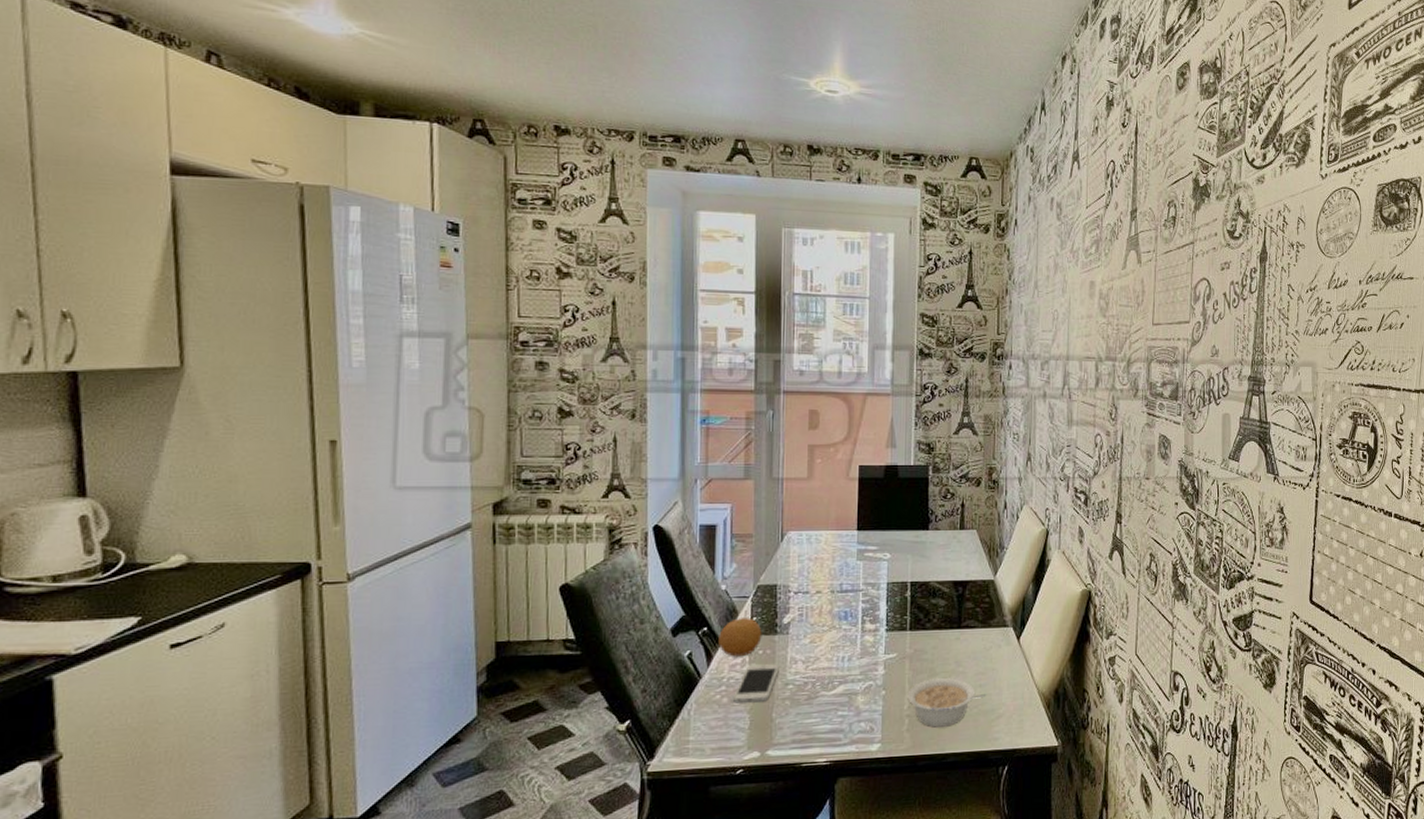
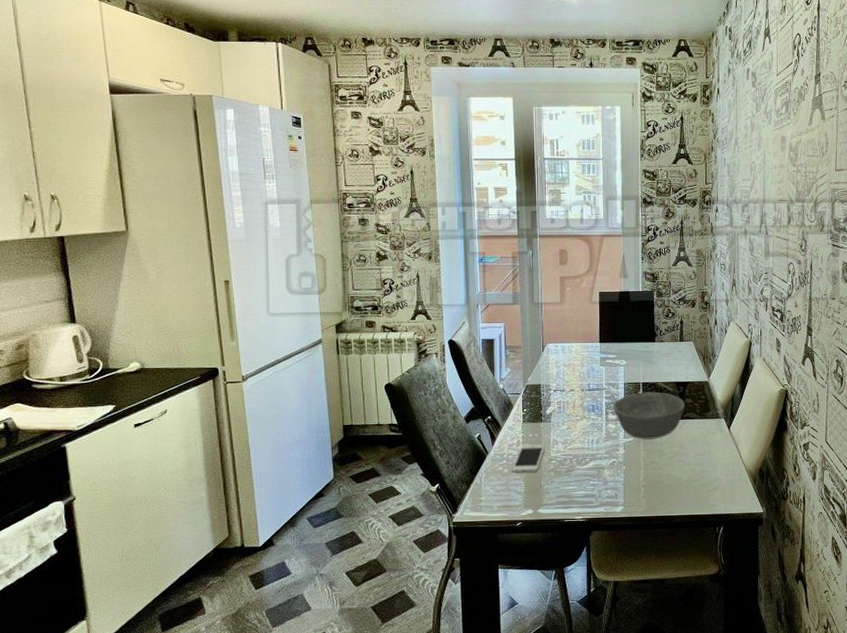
fruit: present [718,618,762,657] -> none [499,409,531,439]
bowl: none [872,594,965,655] -> present [614,392,686,439]
legume: present [907,678,986,728] -> none [643,458,705,495]

